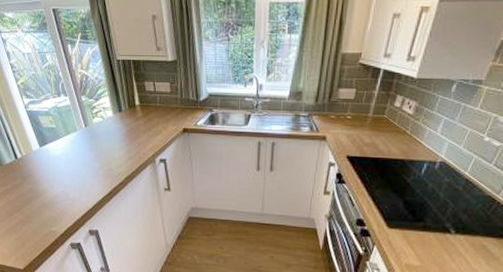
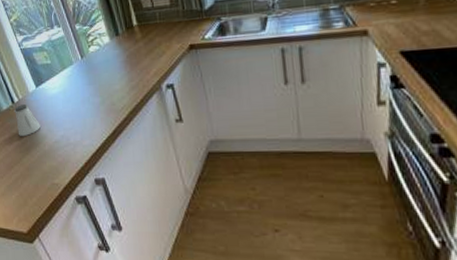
saltshaker: none [16,161,42,188] -> present [14,104,40,136]

